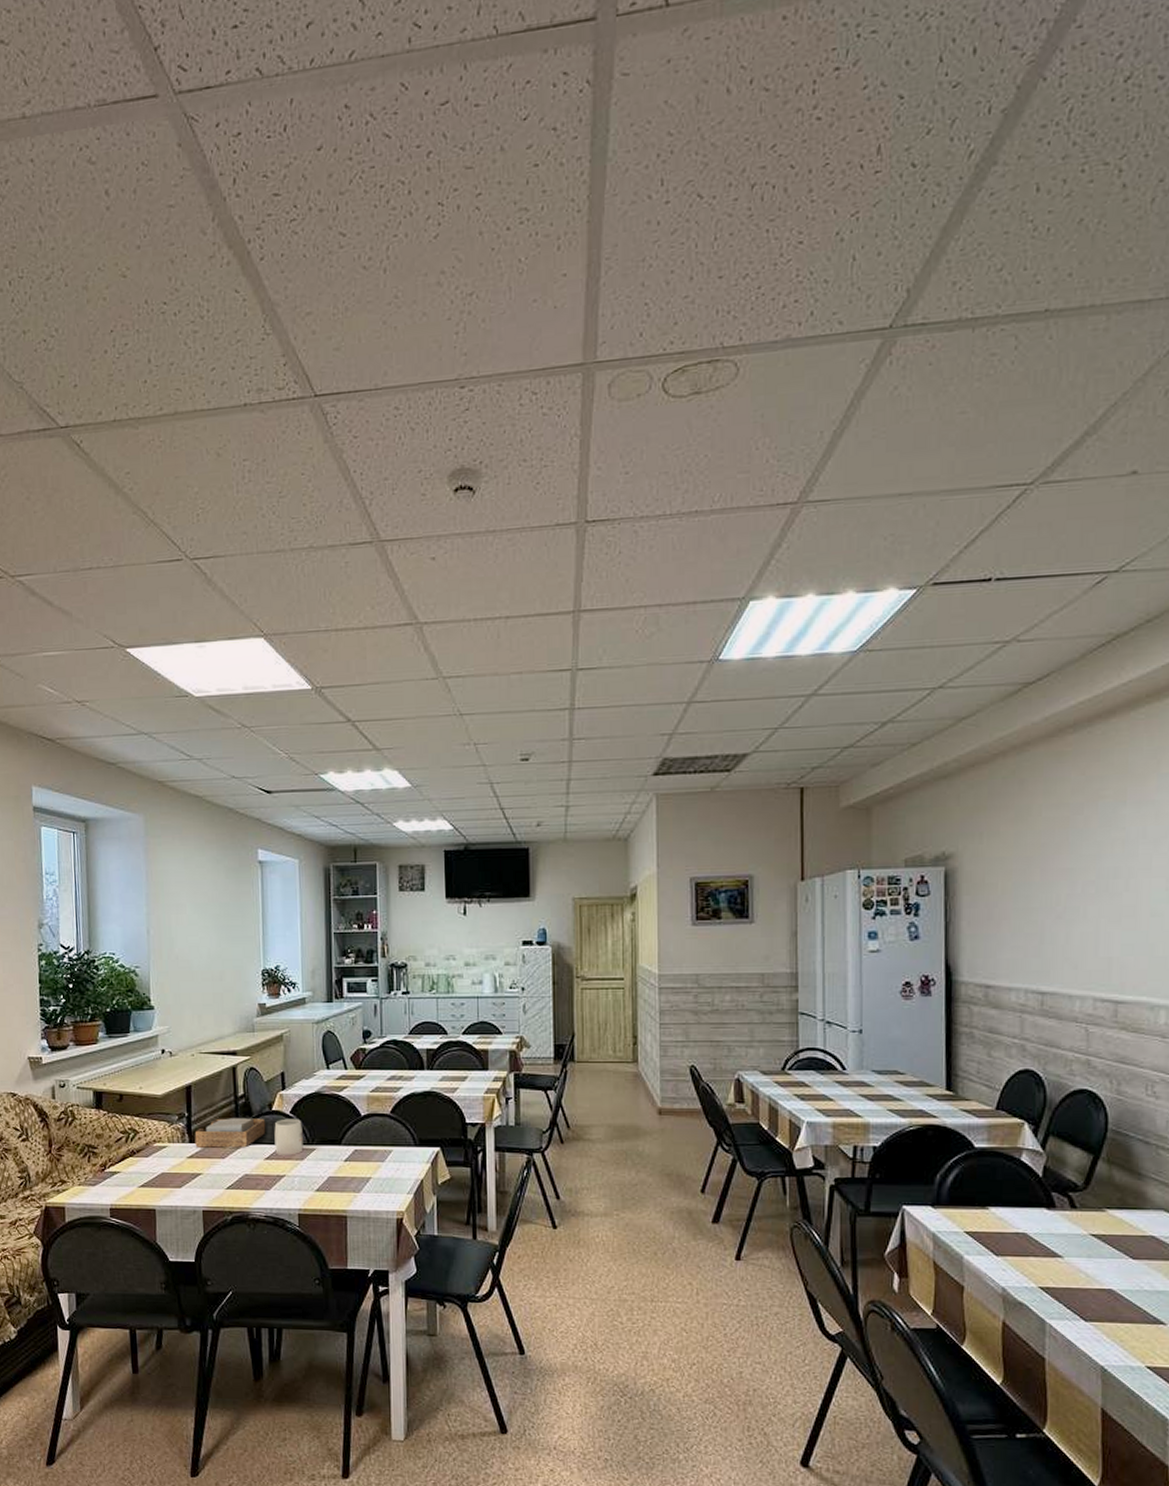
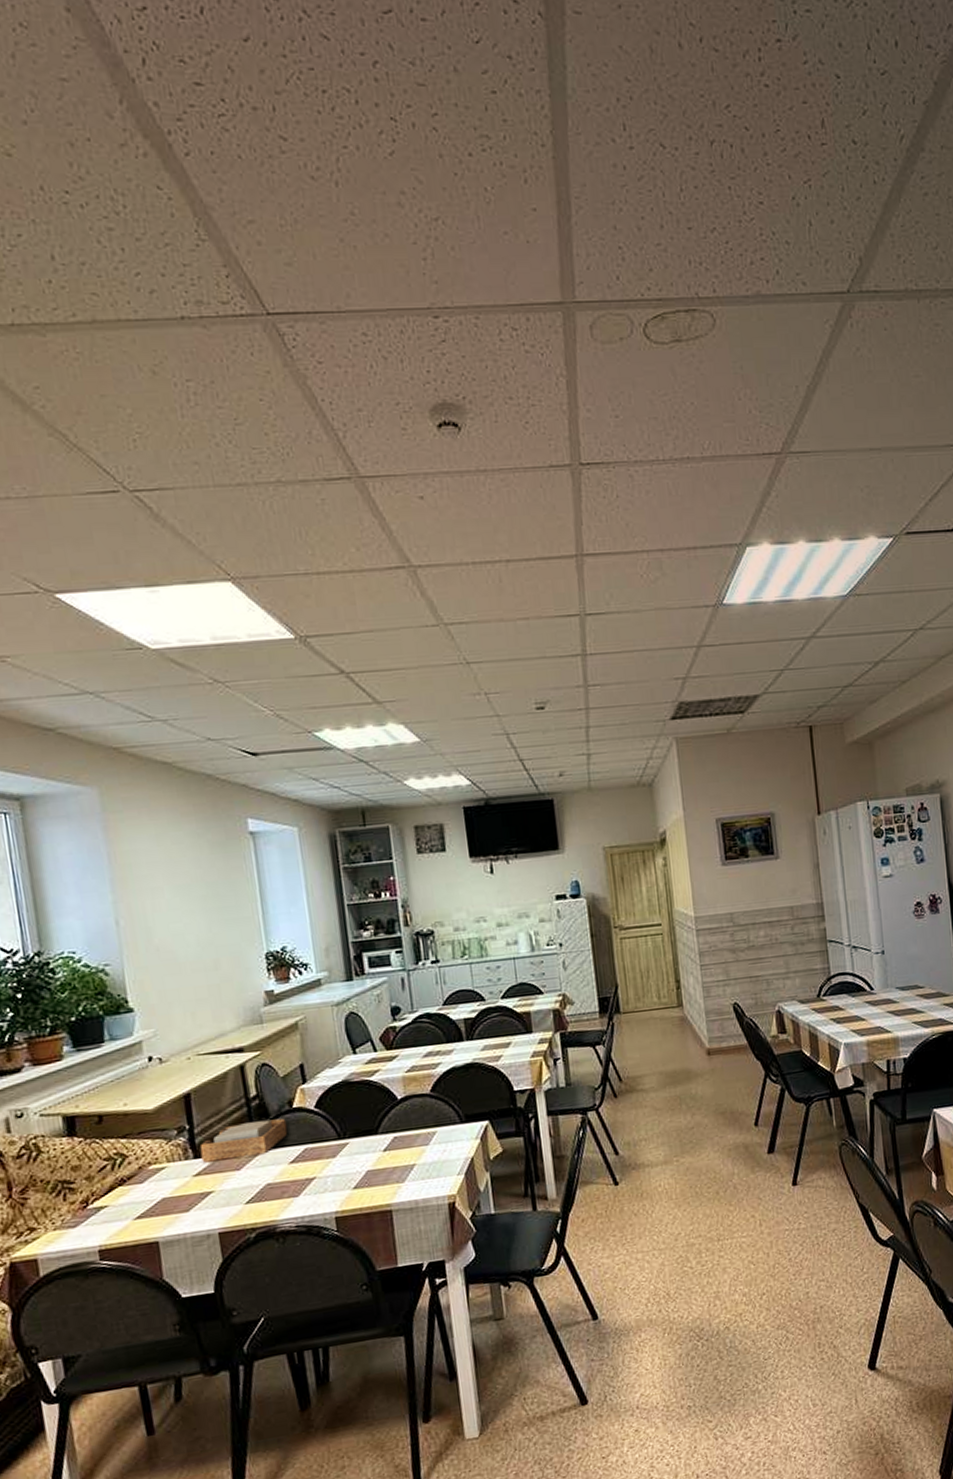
mug: present [274,1118,304,1157] -> none [297,1113,335,1157]

